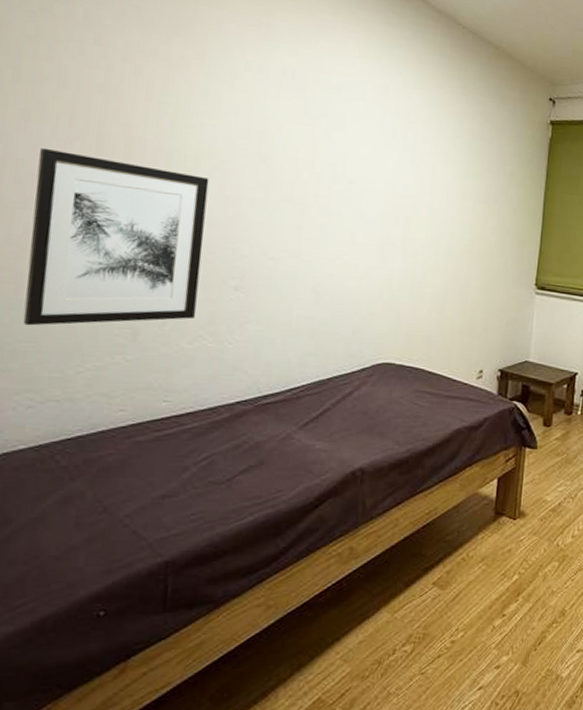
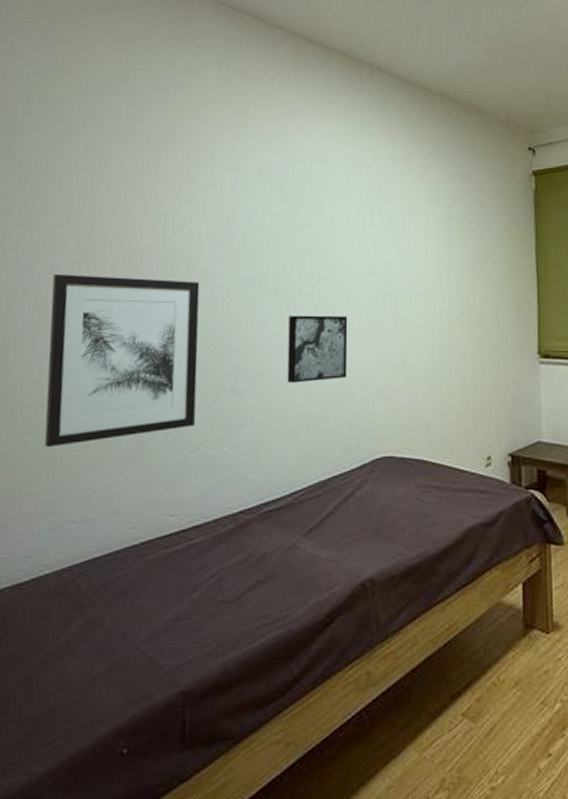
wall art: none [295,223,361,289] -> present [287,315,348,384]

